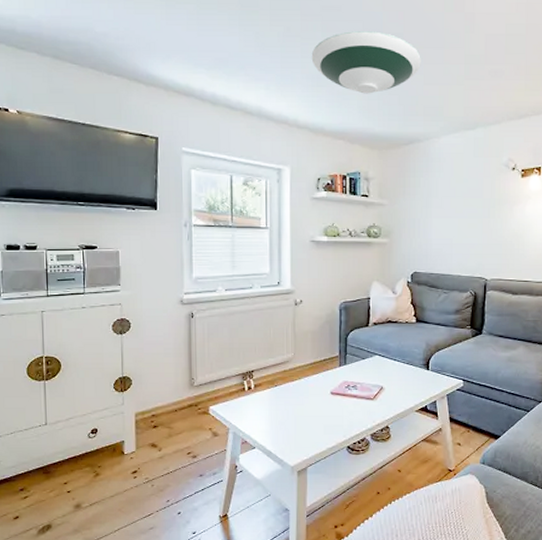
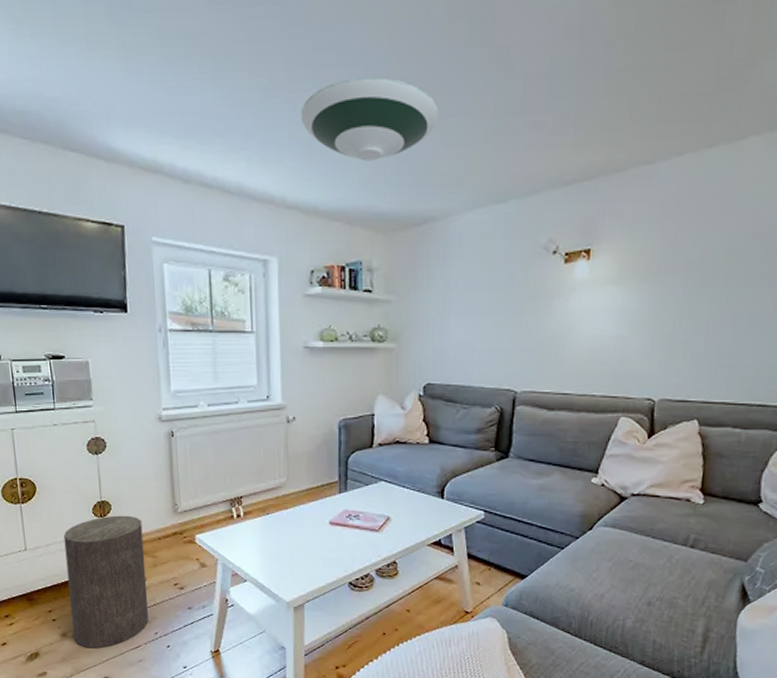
stool: none [84,389,162,518] -> present [63,515,149,649]

